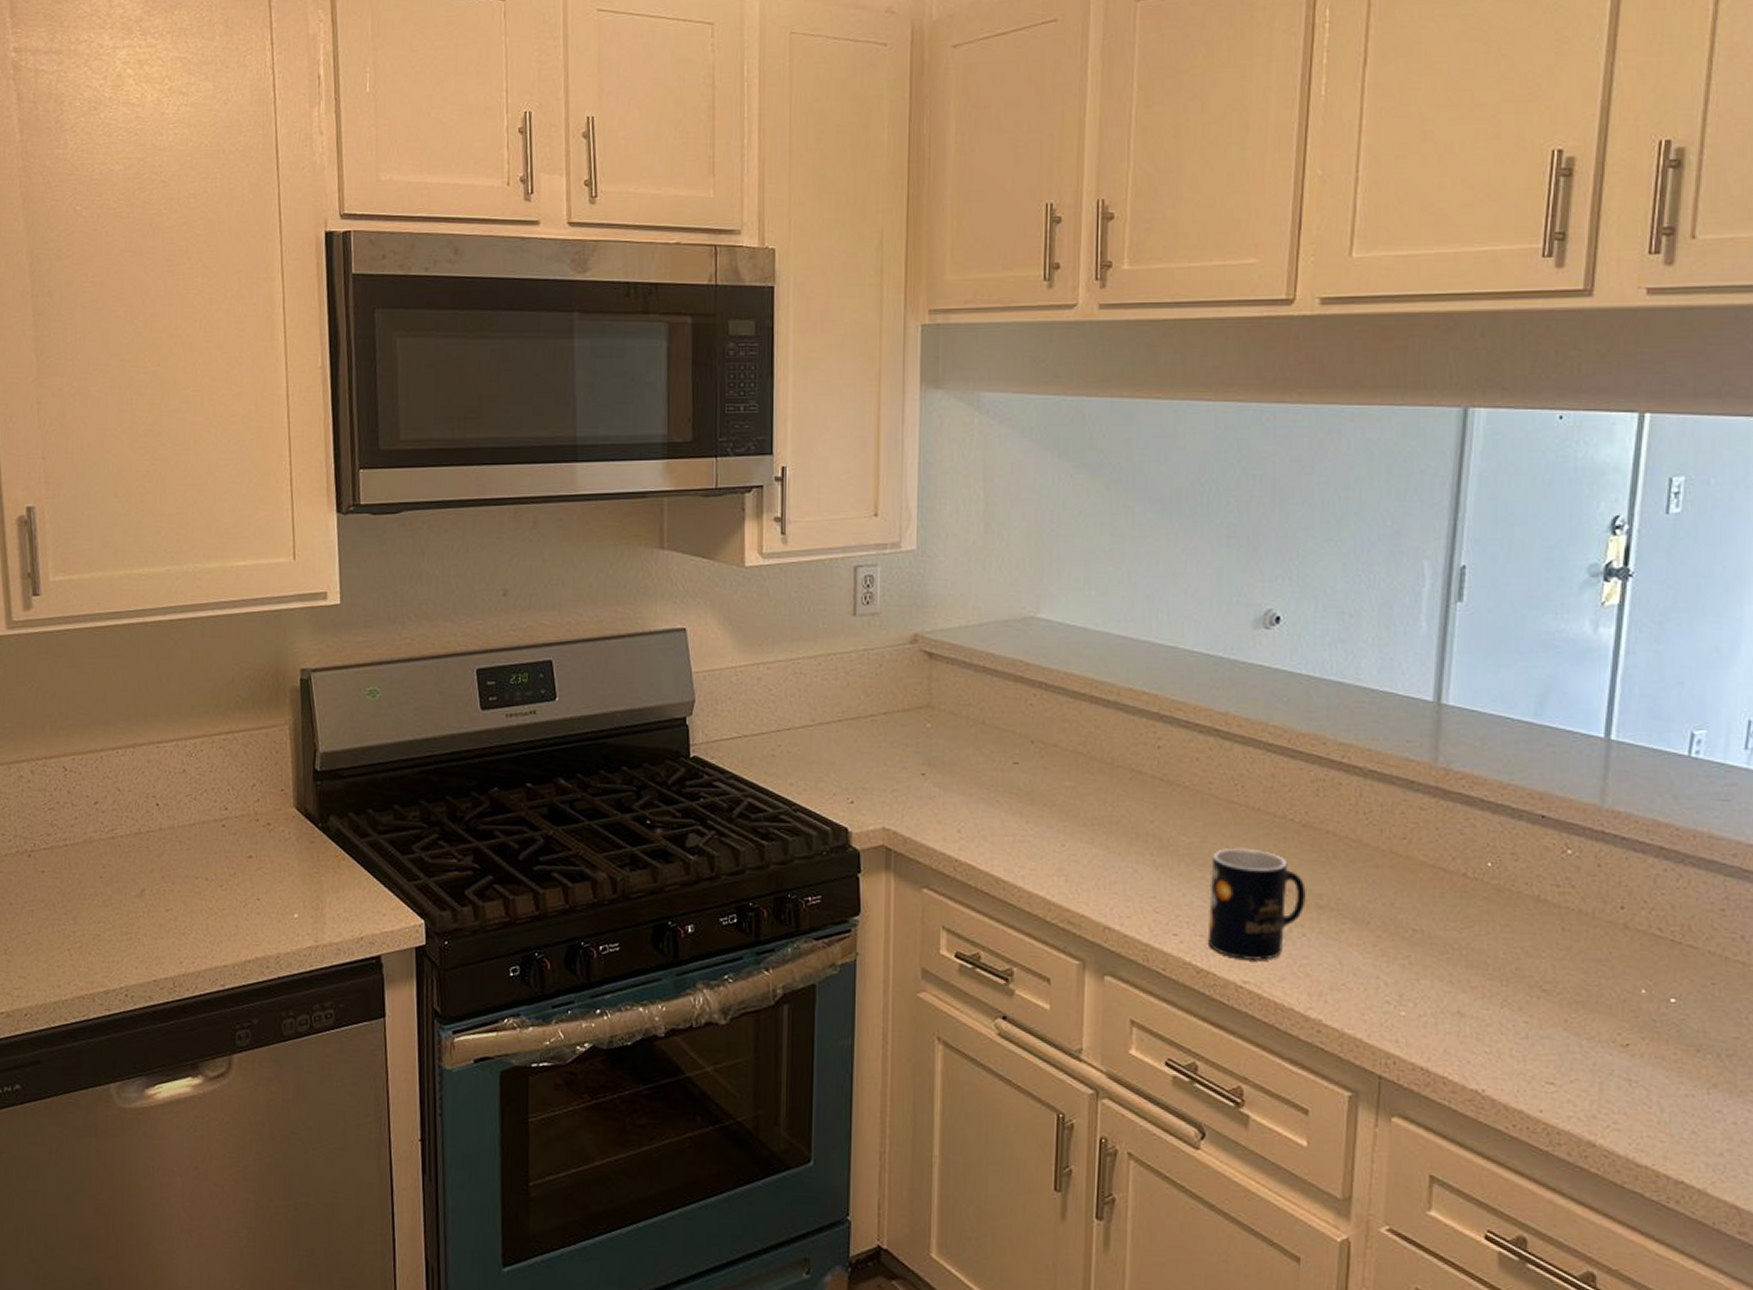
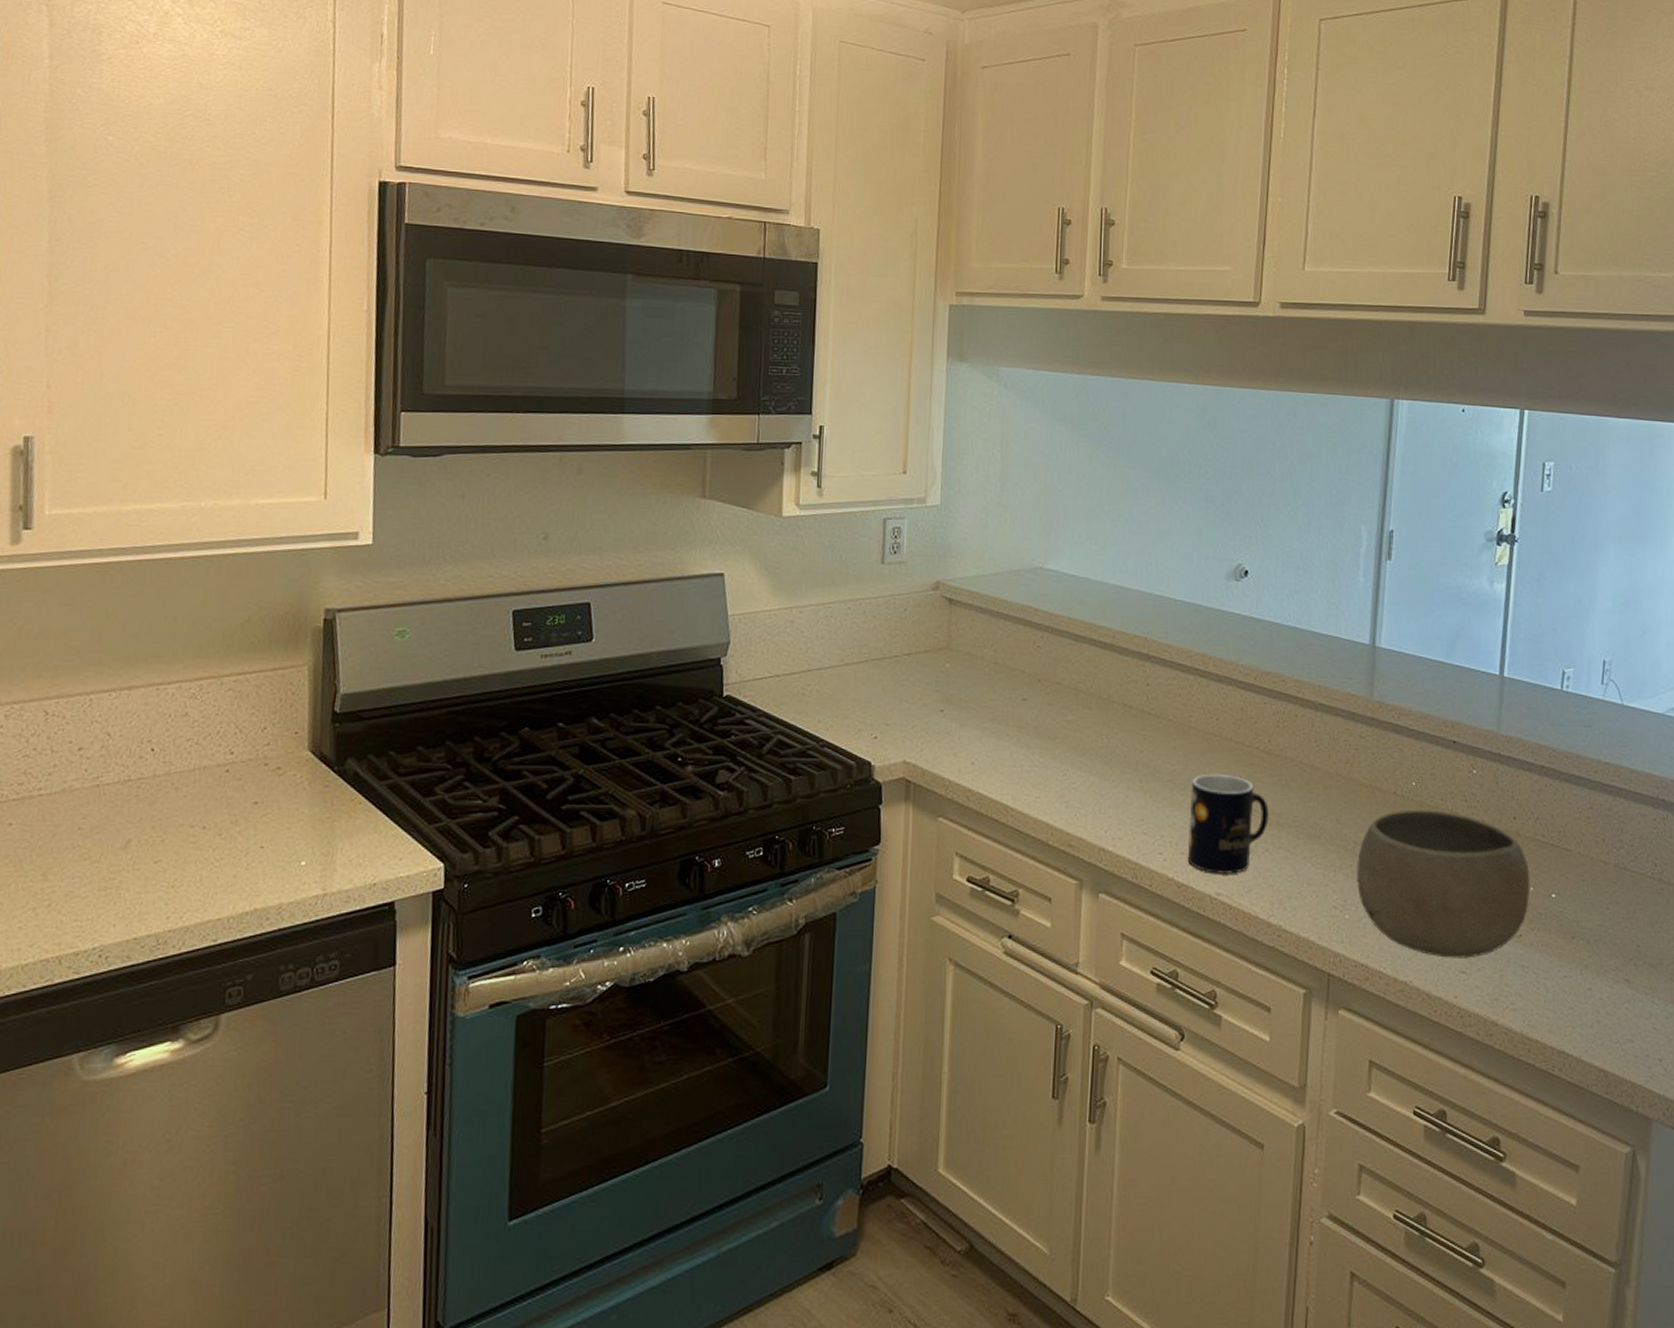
bowl: none [1414,894,1642,1068] -> present [1356,809,1530,958]

